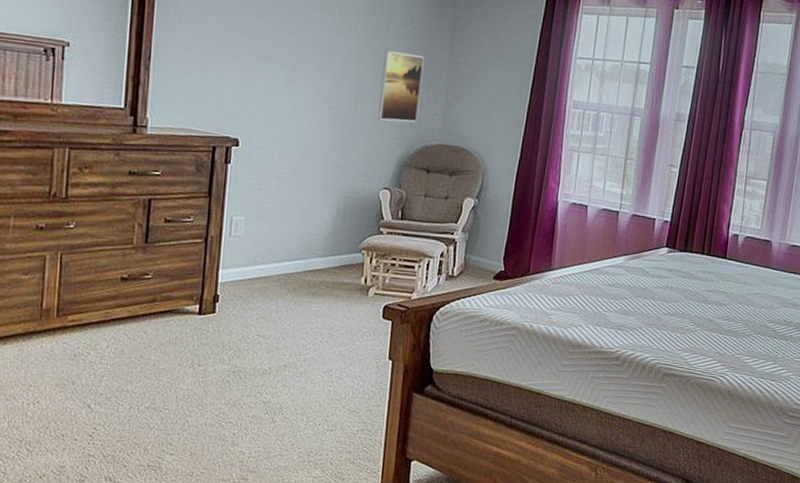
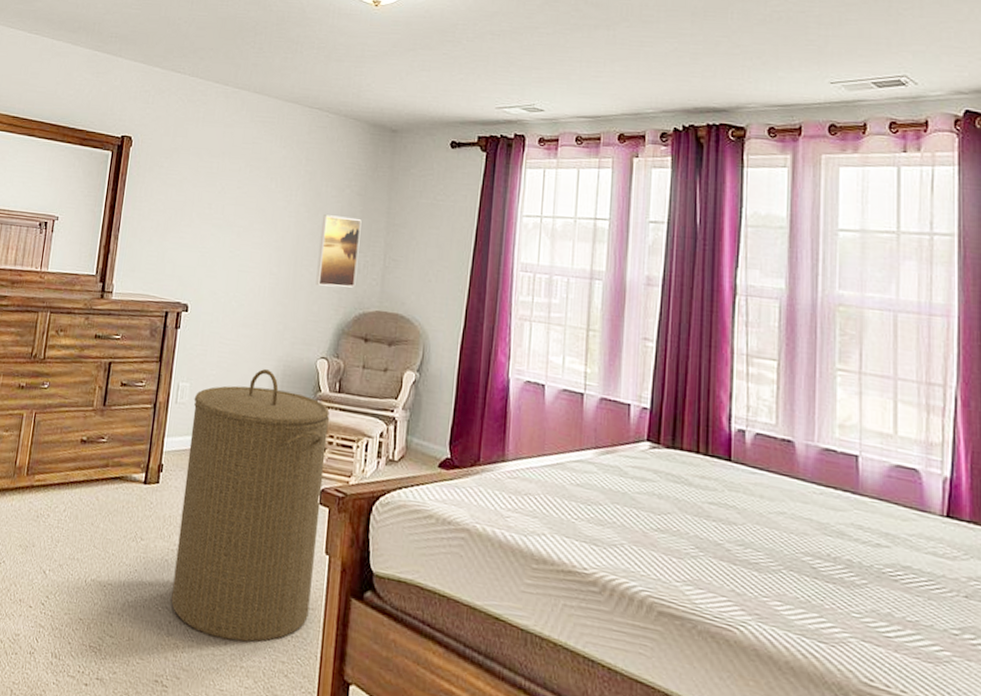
laundry hamper: none [234,201,393,441] -> present [171,369,330,643]

